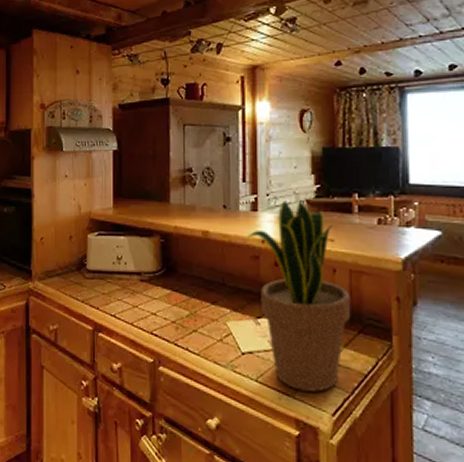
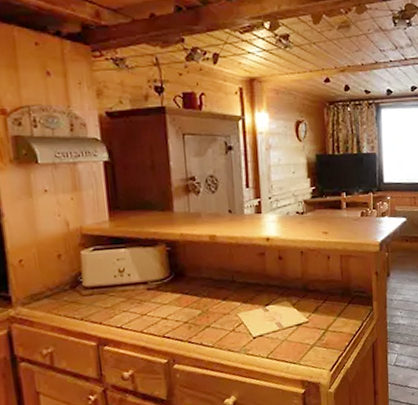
potted plant: present [248,201,351,392] -> none [253,201,342,358]

